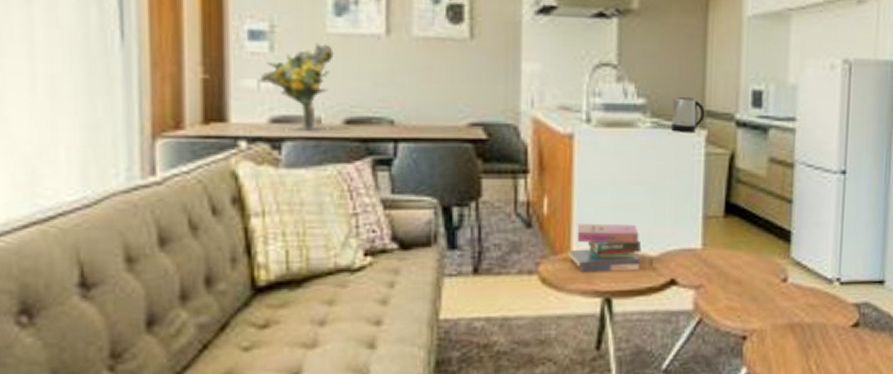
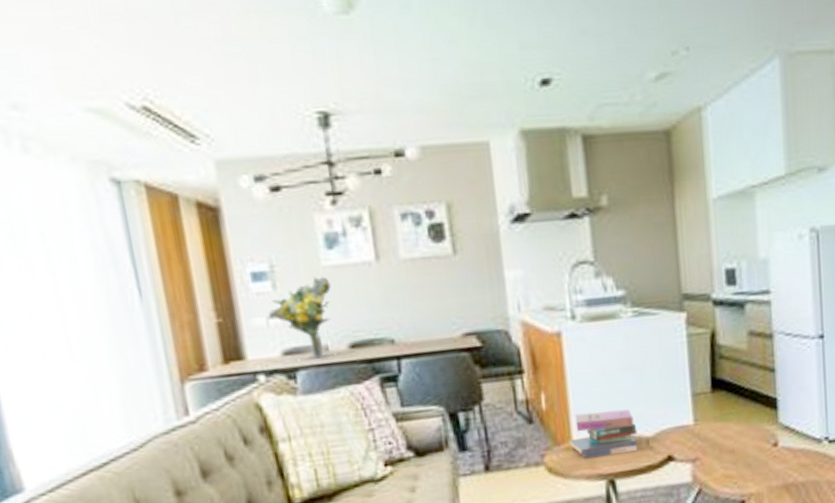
kettle: present [671,96,705,134] -> none [650,283,683,319]

